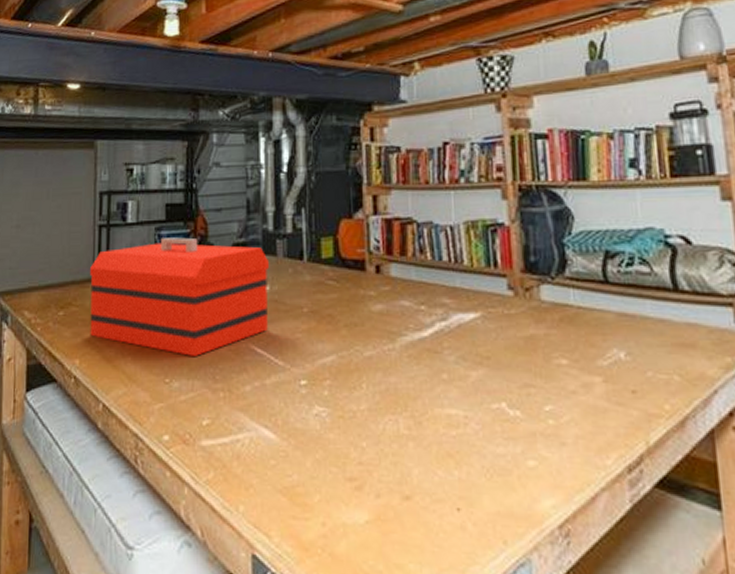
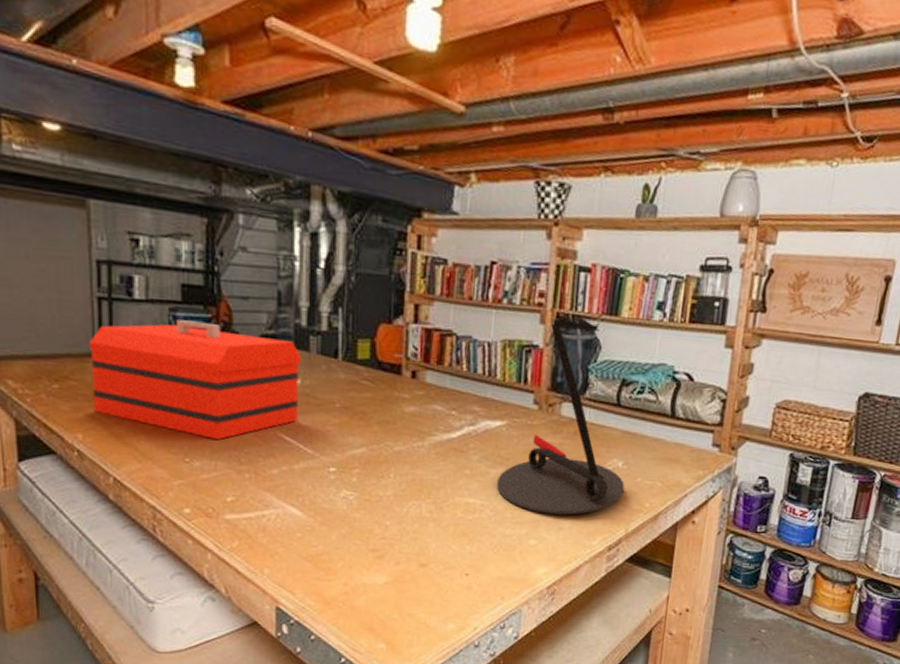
desk lamp: none [479,191,634,425] -> present [497,318,625,515]

